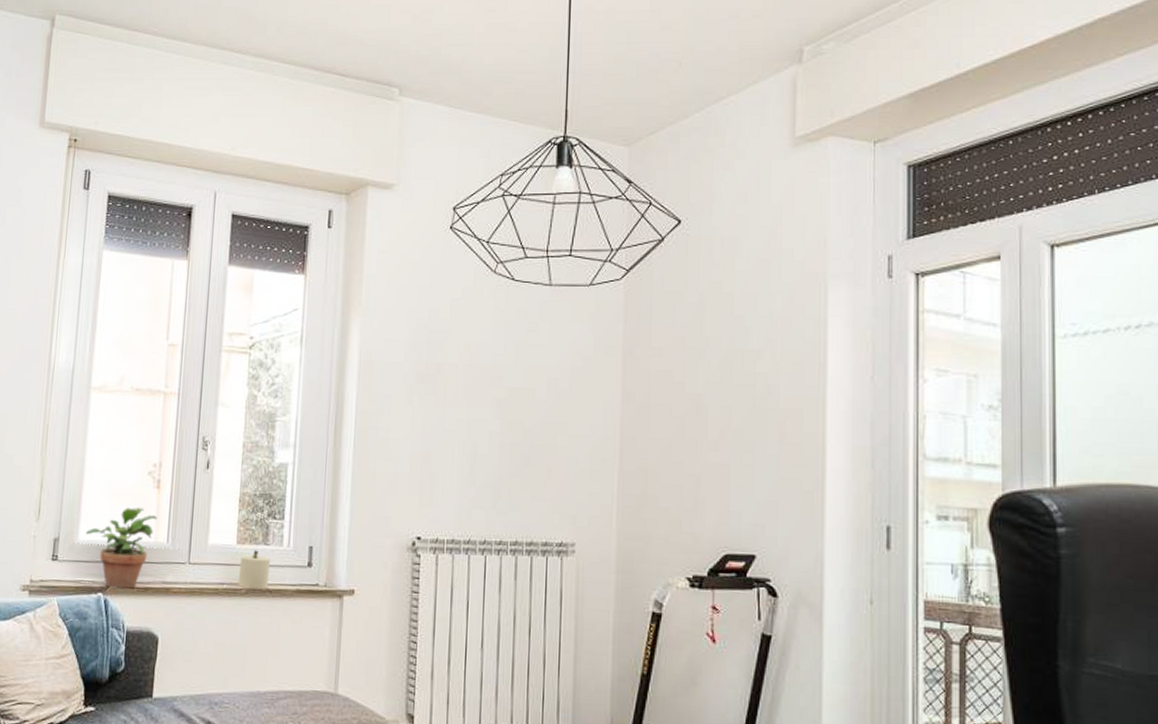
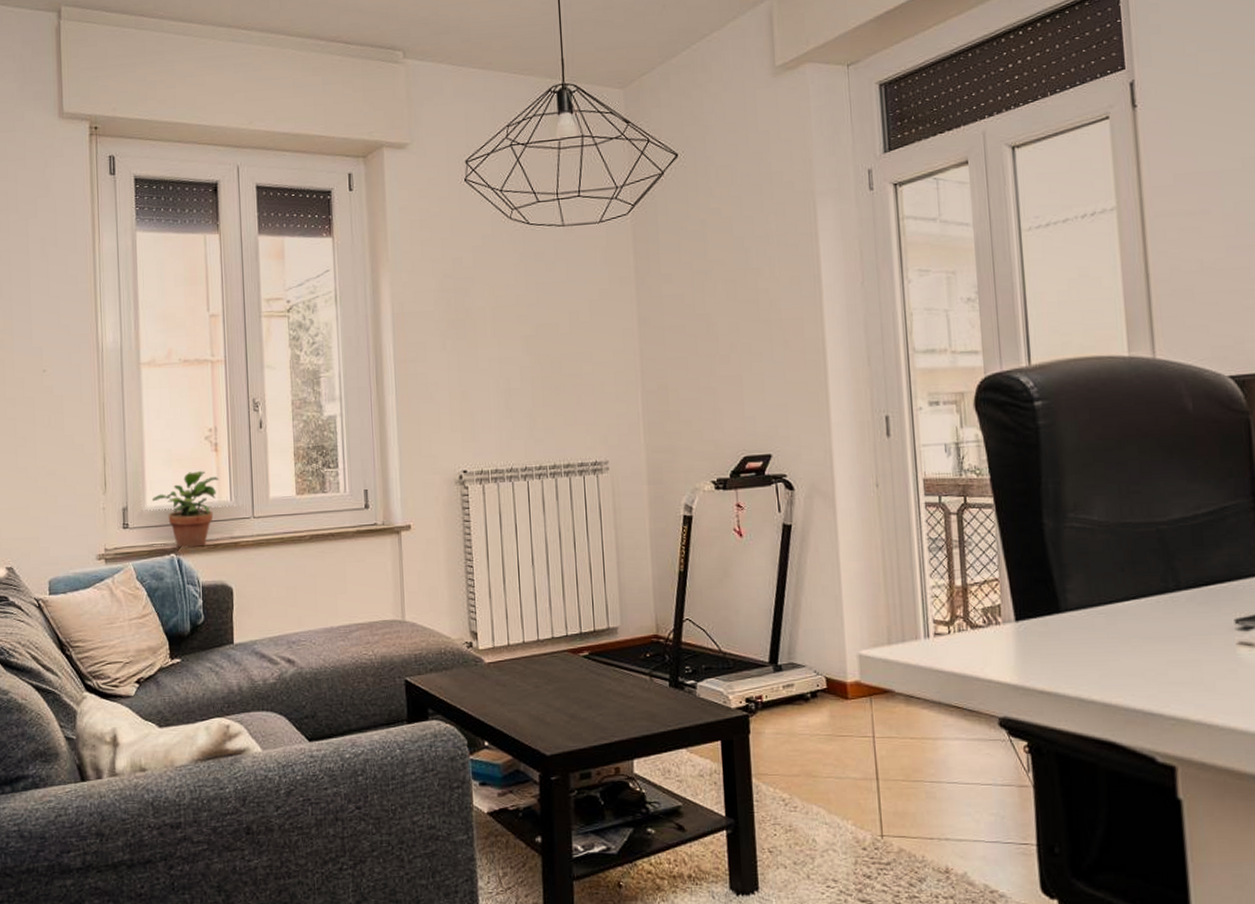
candle: present [237,550,271,590] -> none [301,498,330,535]

